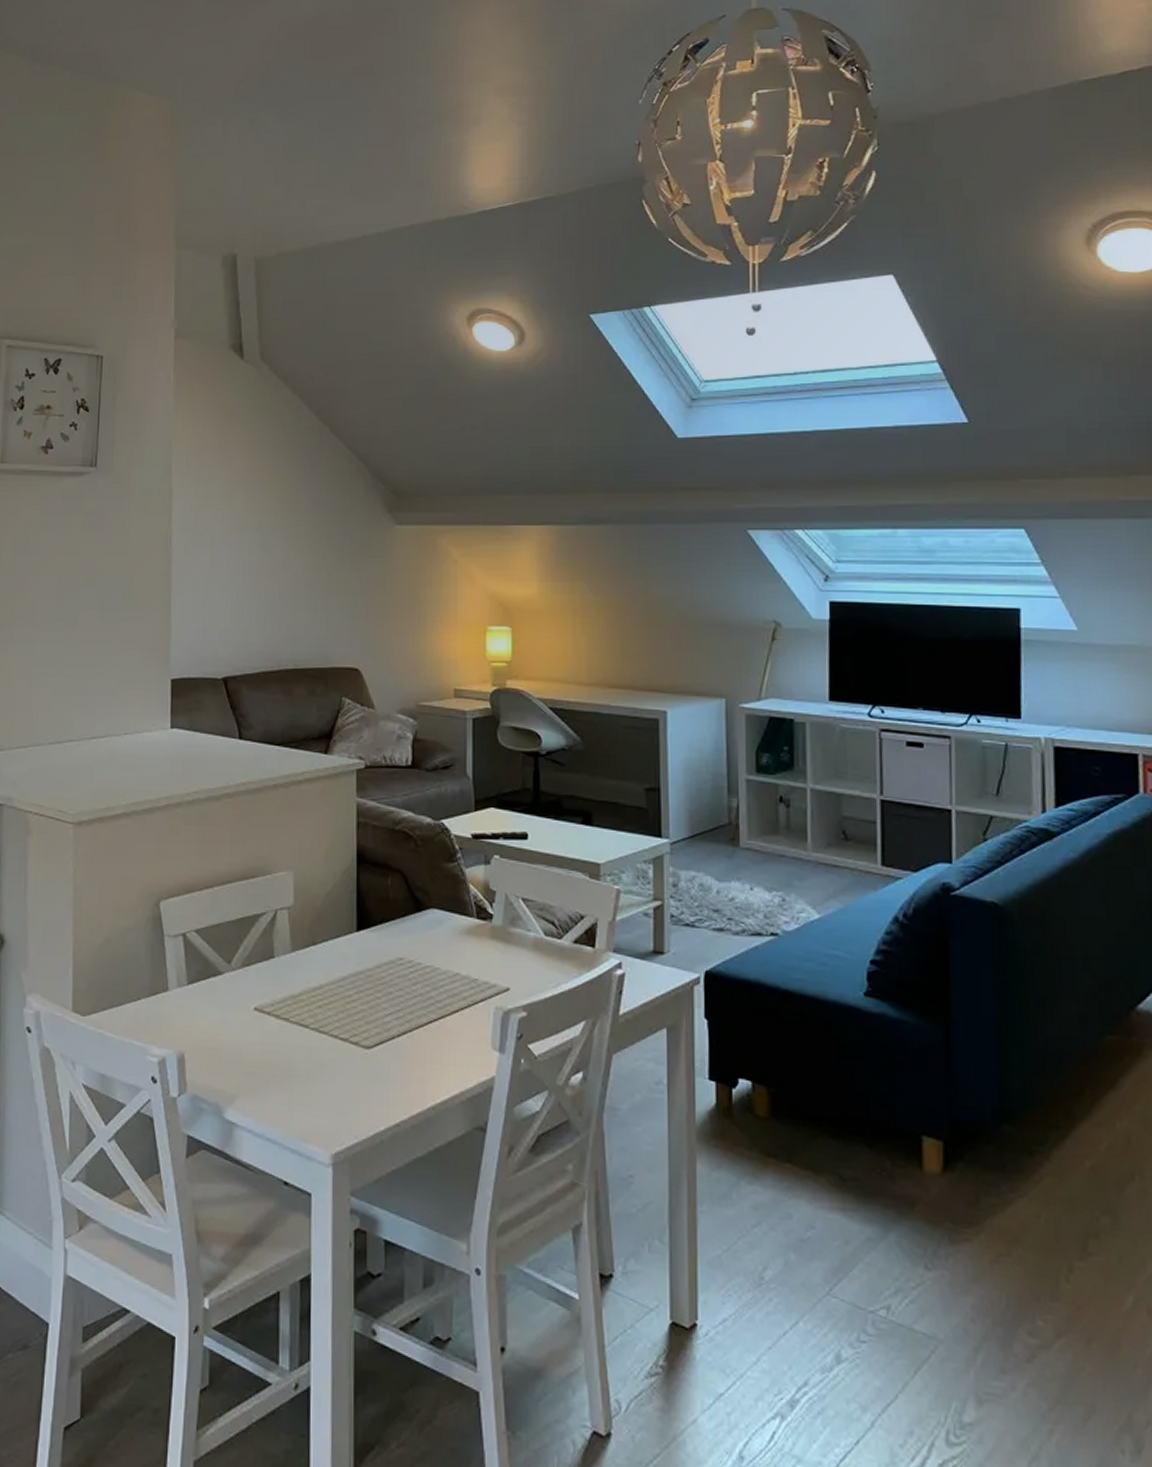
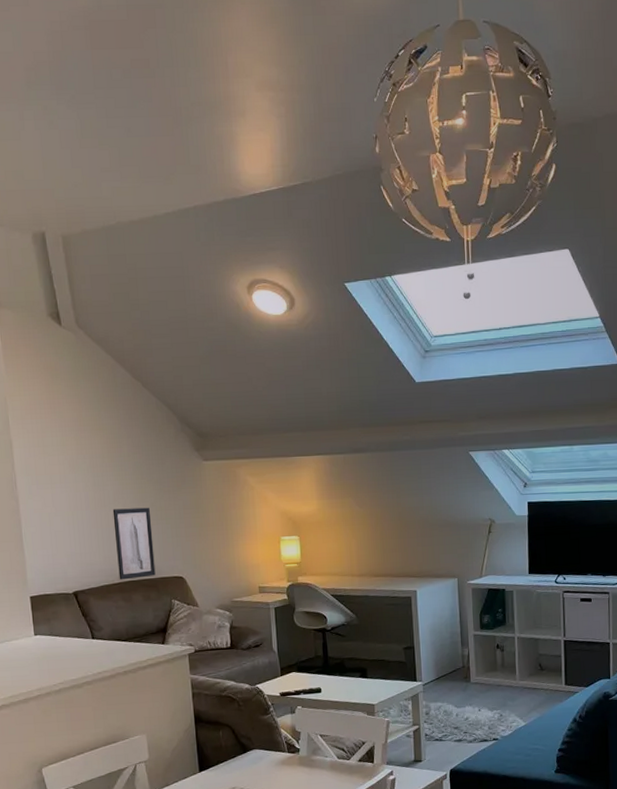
wall art: none [280,578,326,667] -> present [112,507,156,580]

